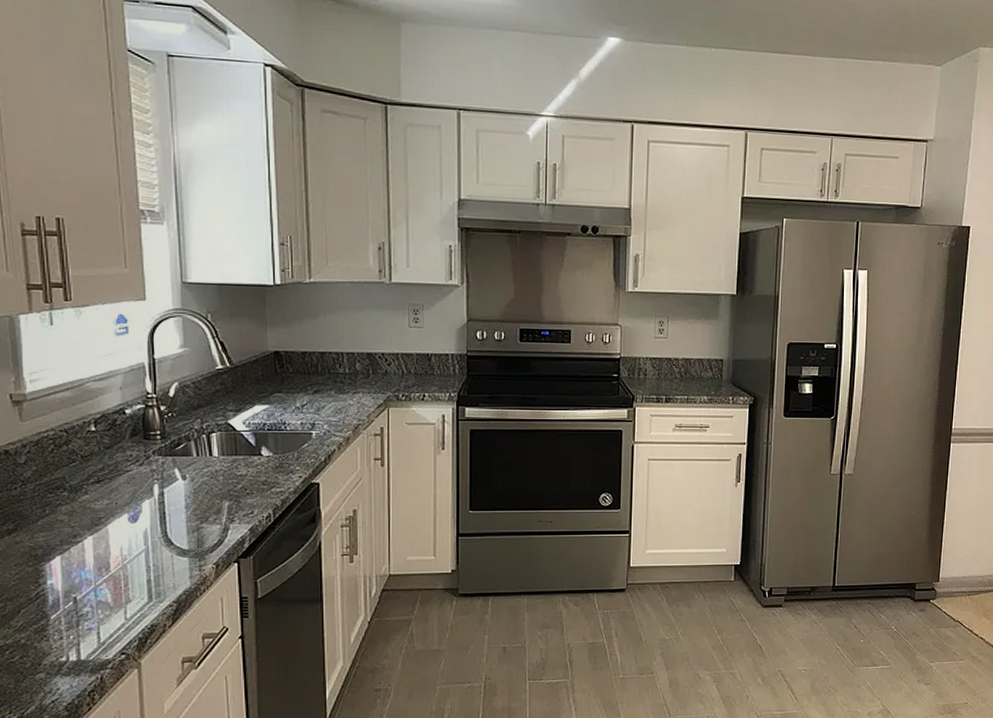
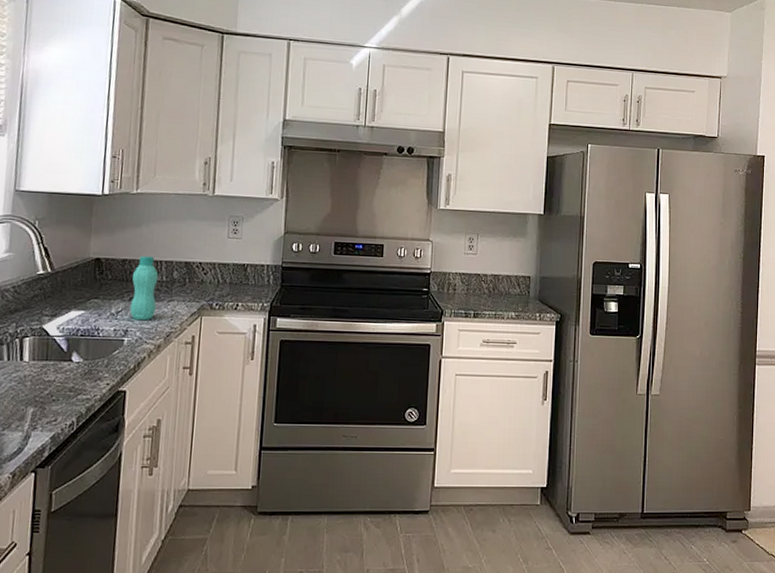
bottle: none [315,347,341,414] -> present [129,255,159,321]

